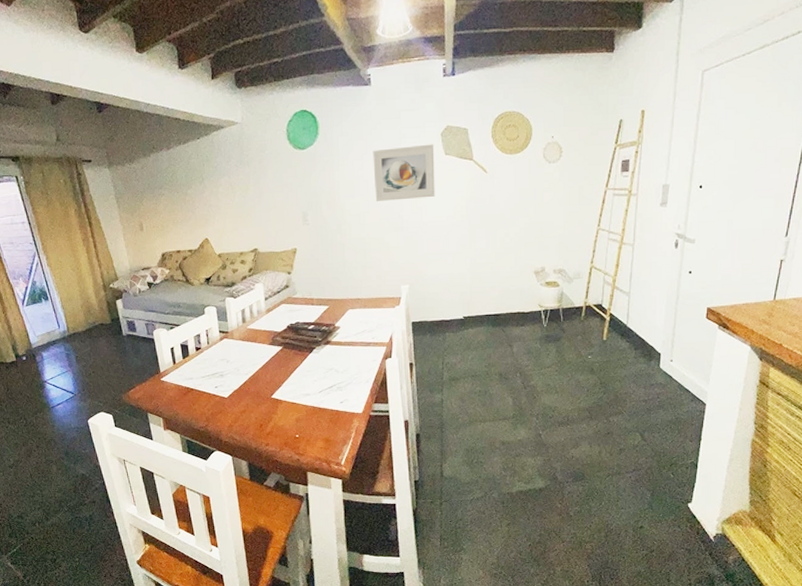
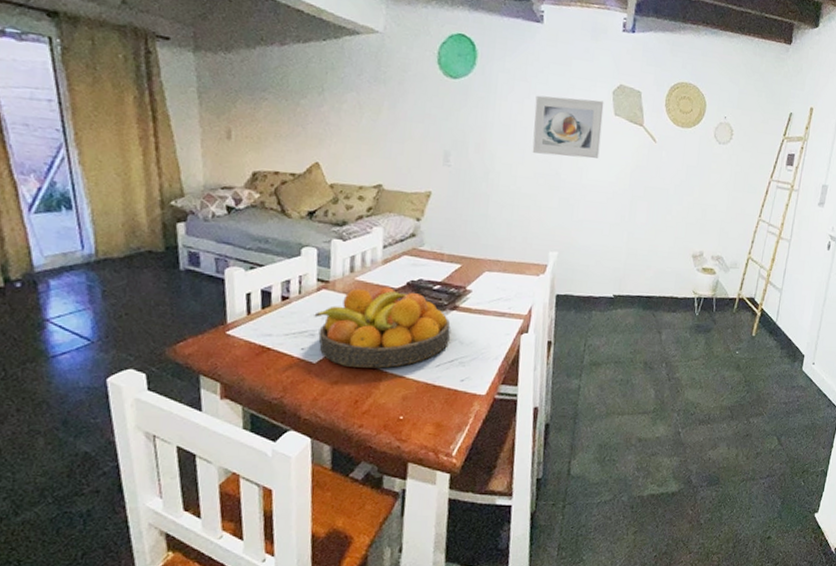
fruit bowl: none [221,331,327,398] -> present [314,286,451,368]

